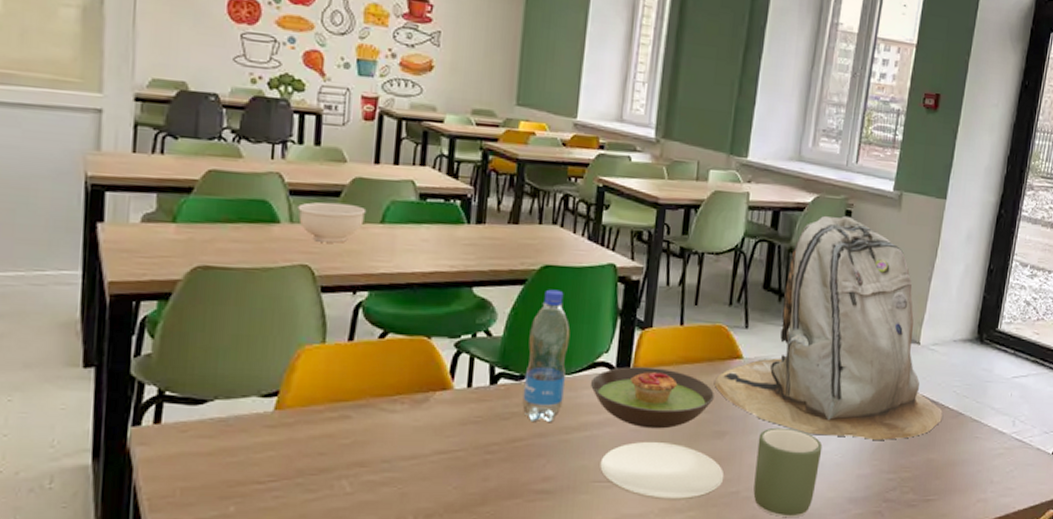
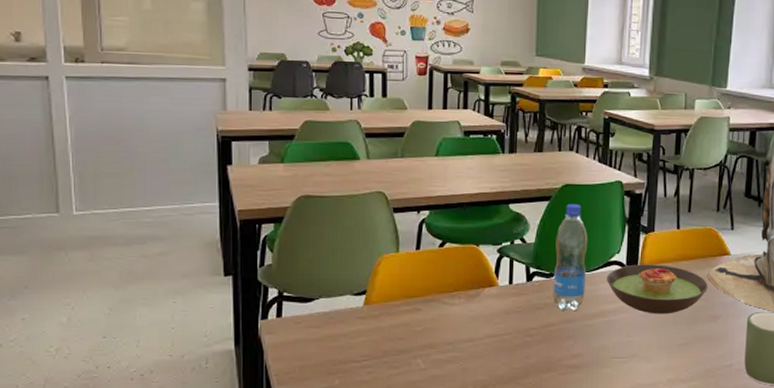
soup bowl: present [297,202,367,243] -> none [372,141,424,173]
plate: present [600,442,725,500] -> none [617,325,720,372]

